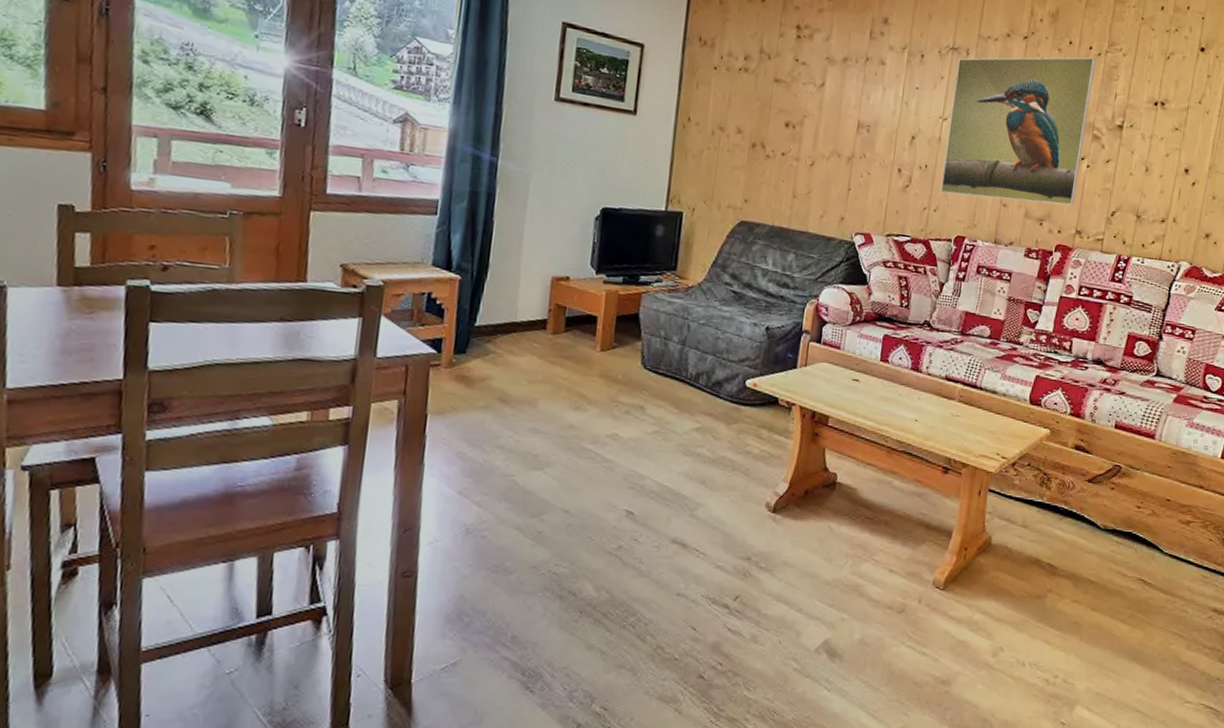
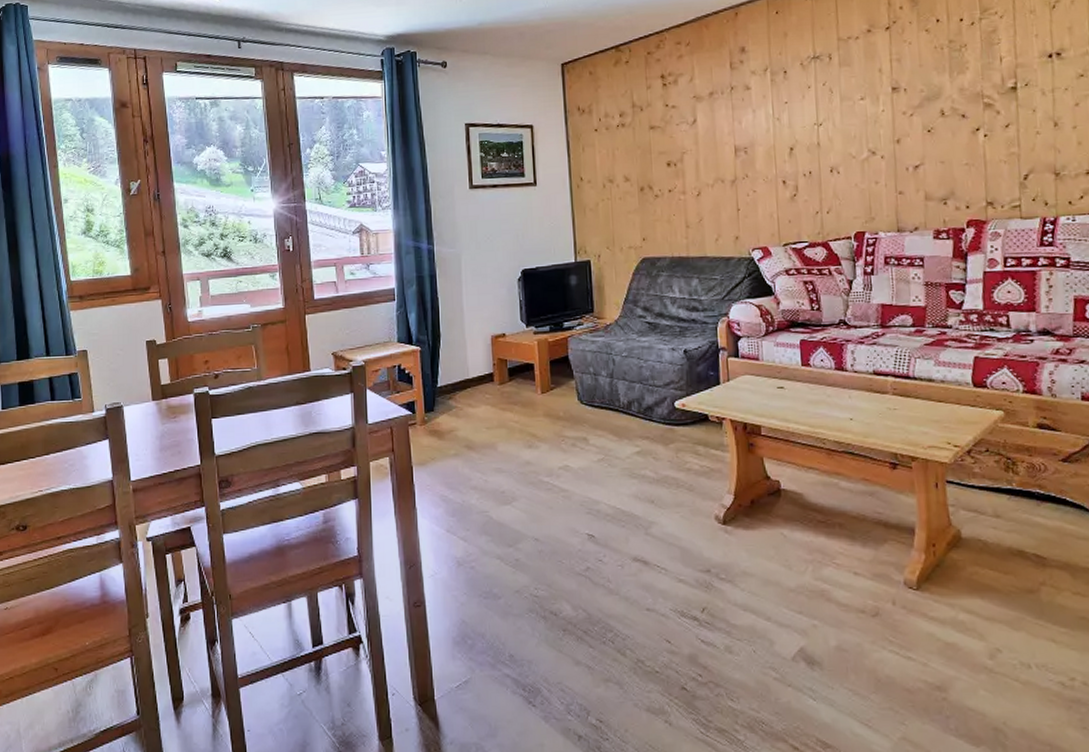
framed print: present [940,57,1096,206] -> none [822,28,978,194]

